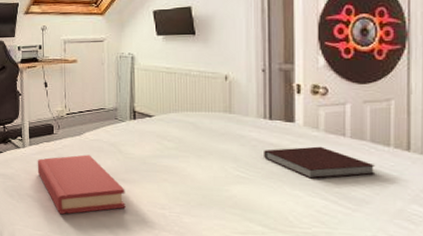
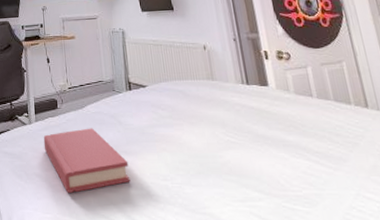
notebook: present [264,146,376,179] -> none [247,108,346,140]

